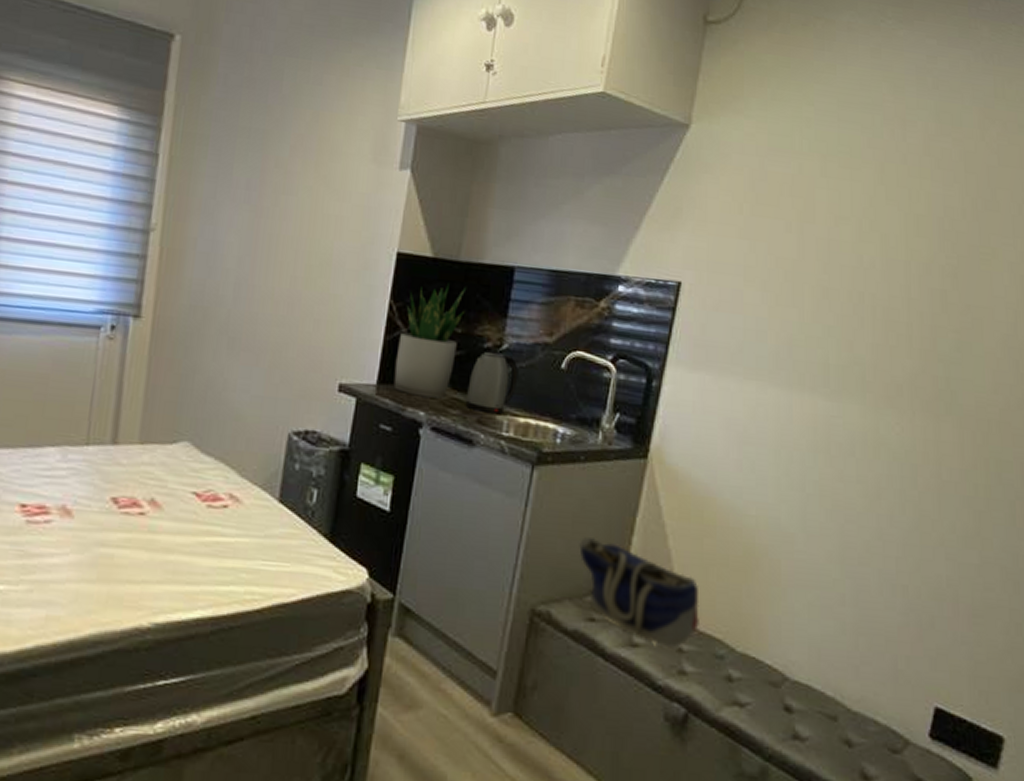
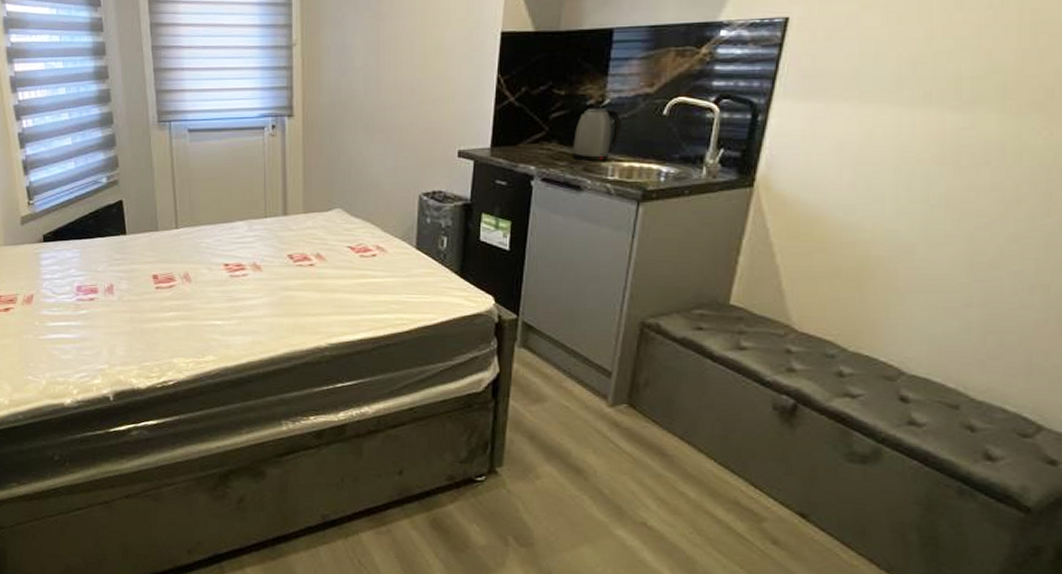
planter: present [393,283,467,399] -> none [505,53,568,154]
tote bag: present [579,537,700,649] -> none [685,260,809,350]

